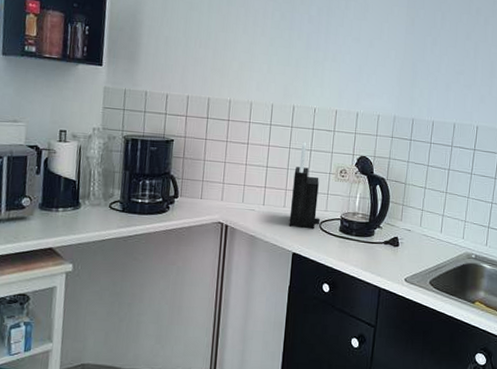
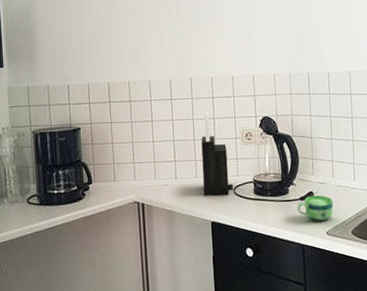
cup: none [380,241,416,268] -> present [297,195,334,222]

